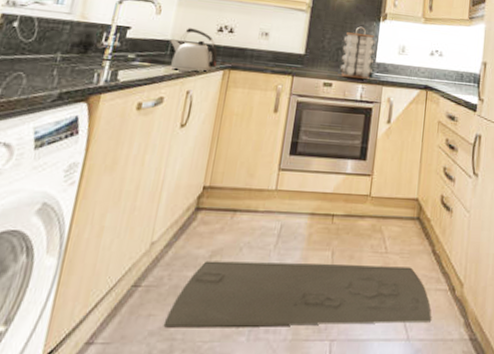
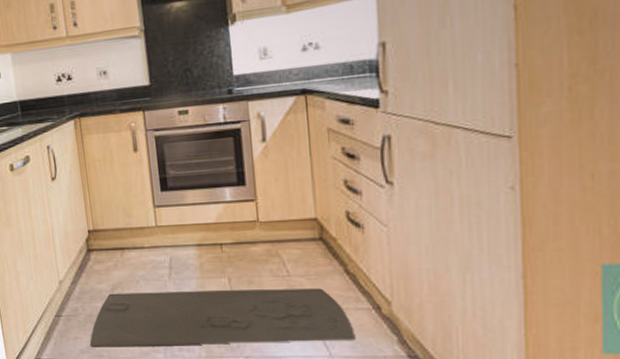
kettle: present [169,28,218,72] -> none [17,84,65,128]
spice rack: present [339,26,376,80] -> none [189,37,232,101]

